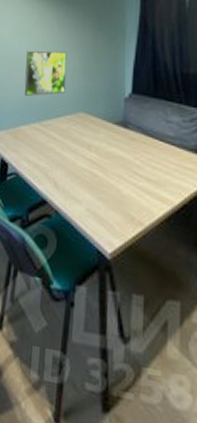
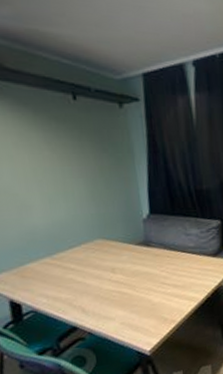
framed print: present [24,50,67,97] -> none [11,177,75,233]

